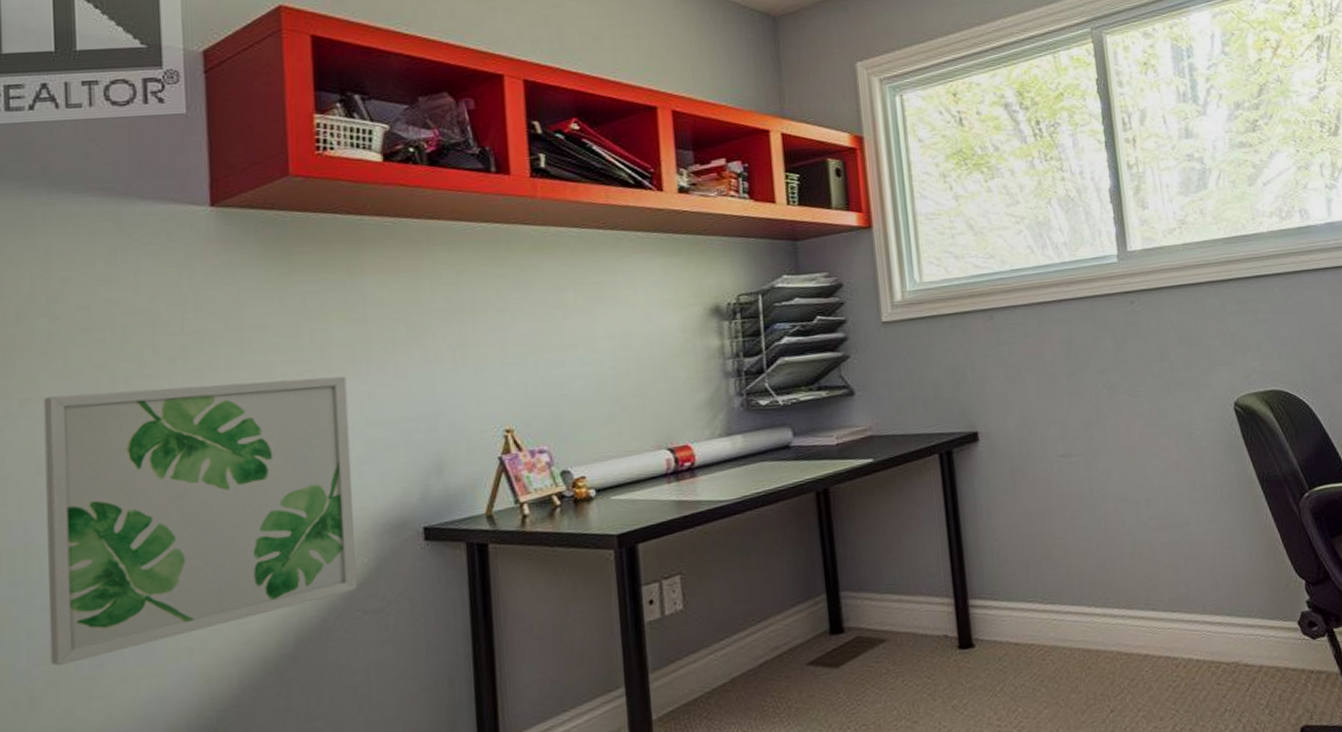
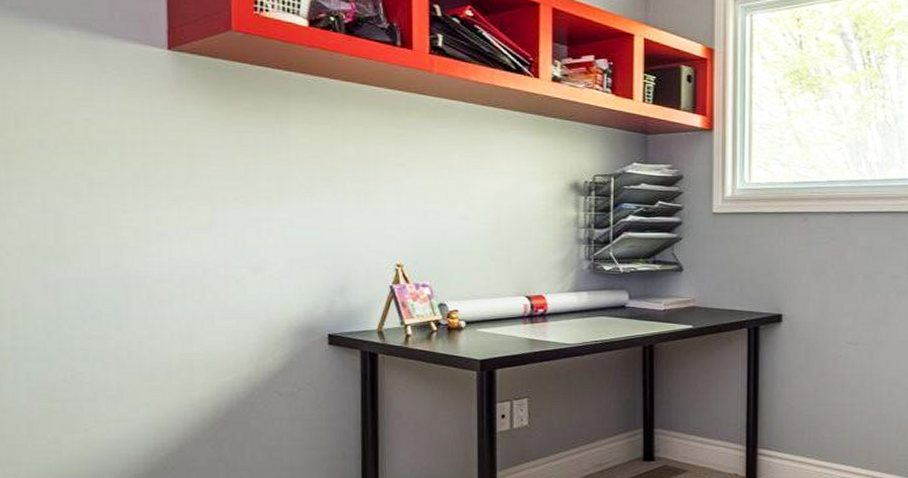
wall art: present [43,376,357,666] -> none [36,194,275,403]

